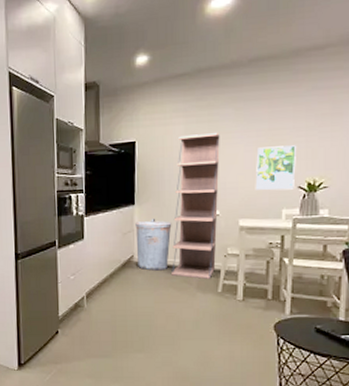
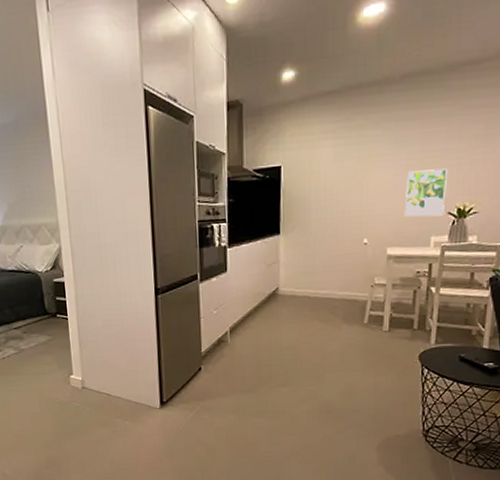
trash can: present [135,218,172,271] -> none [280,248,318,303]
bookcase: present [170,132,220,280] -> none [316,155,369,311]

